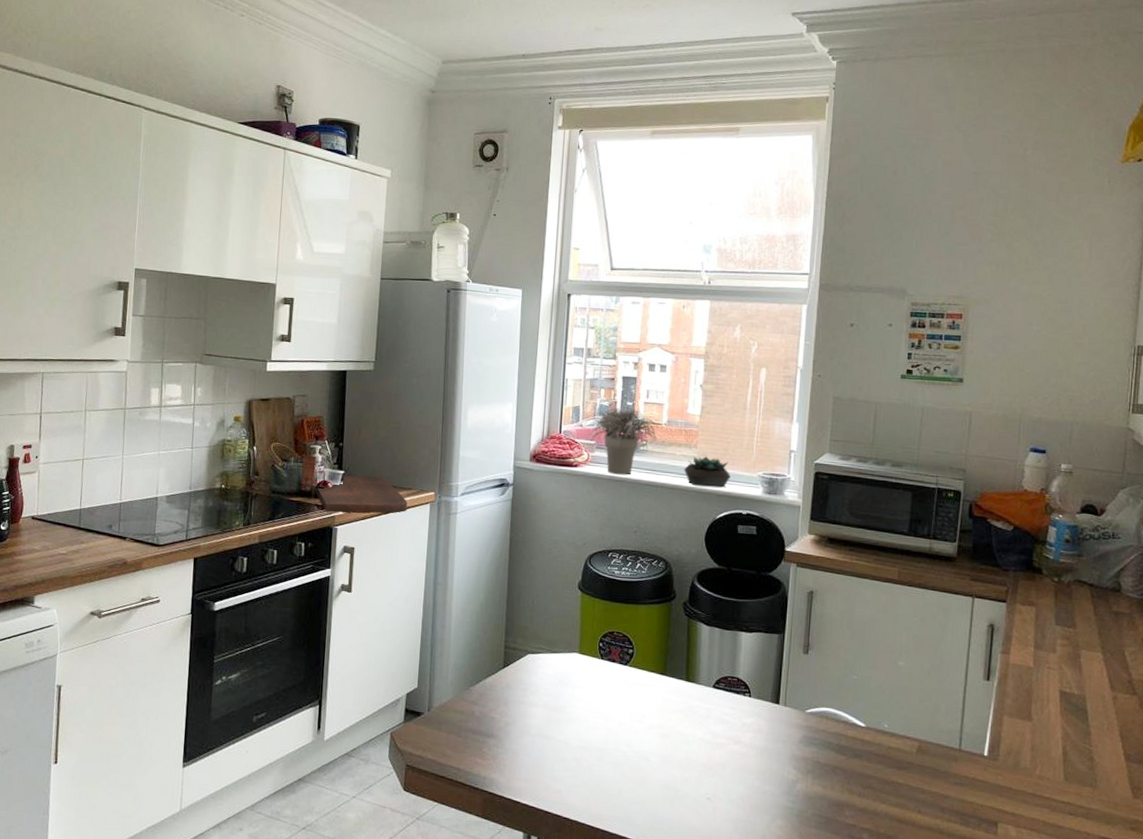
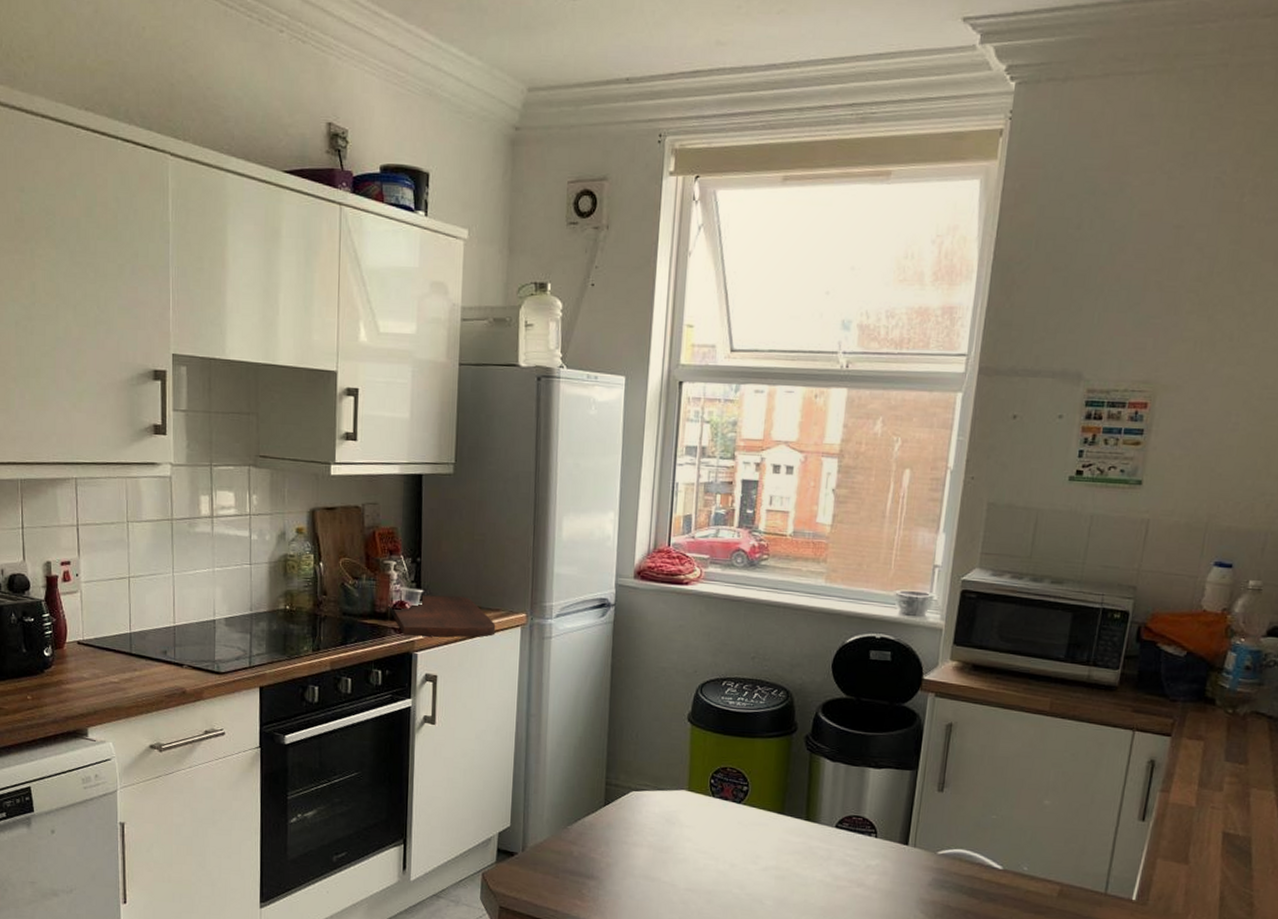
potted plant: present [584,407,659,475] -> none [696,515,783,594]
succulent plant: present [684,456,731,489] -> none [810,572,865,609]

